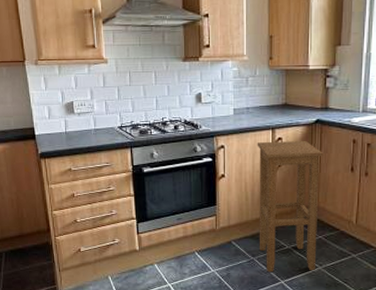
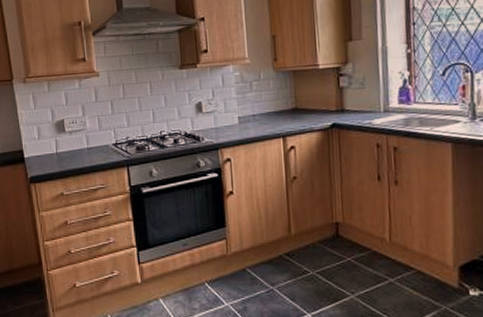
stool: present [257,141,324,273] -> none [267,148,347,304]

